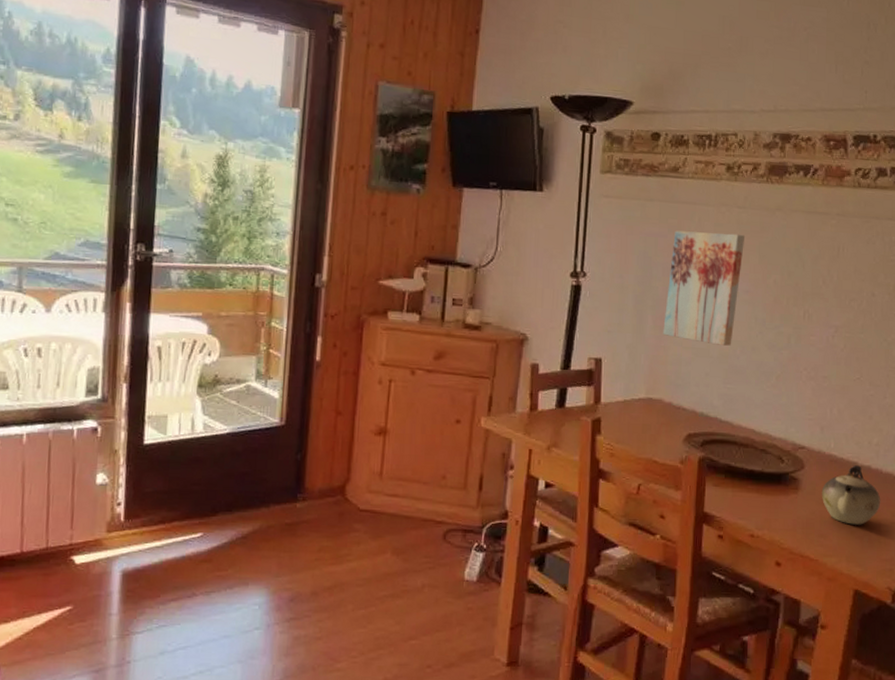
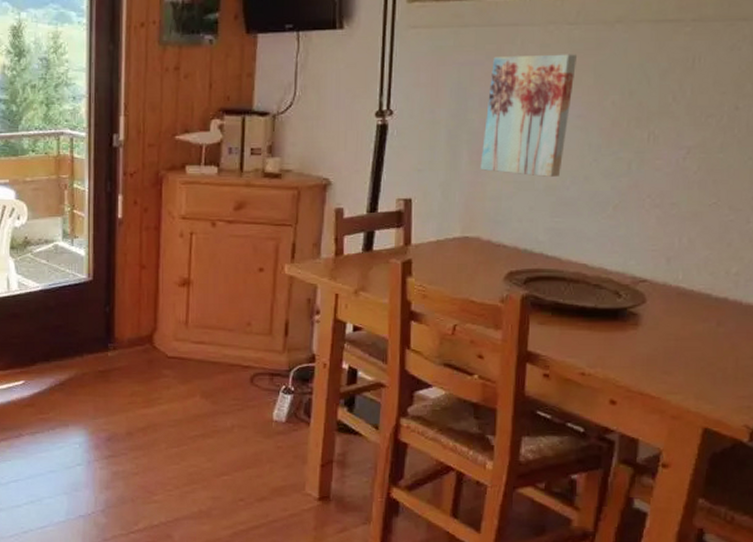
teapot: present [821,465,881,525] -> none [665,297,739,361]

